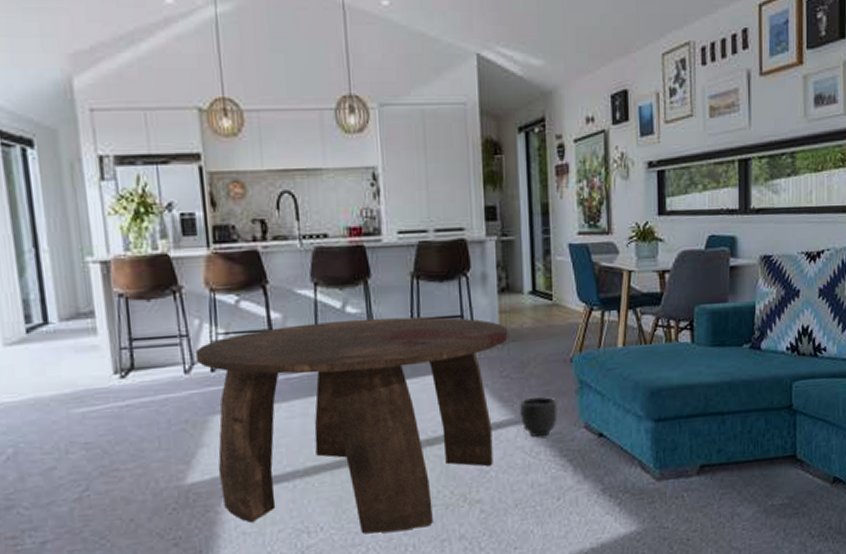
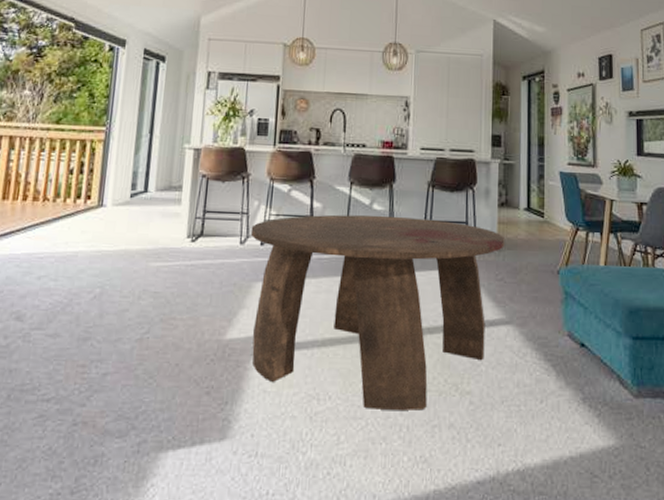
planter: present [518,396,558,438] -> none [510,301,544,340]

